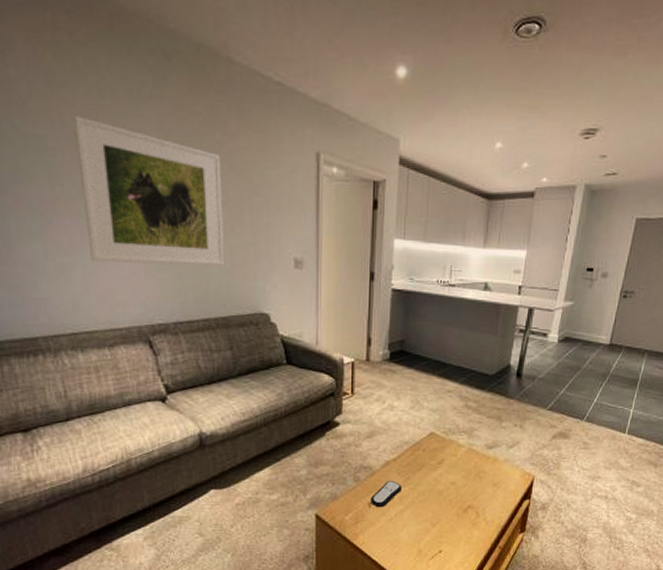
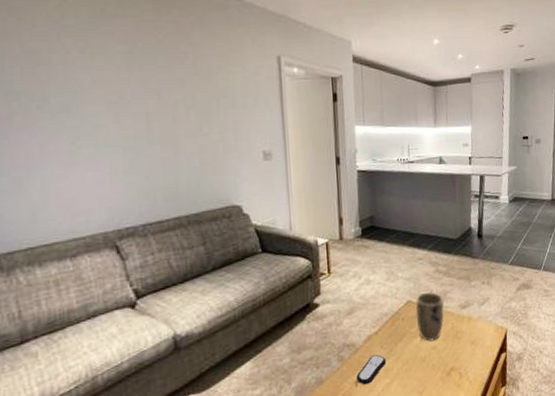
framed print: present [73,116,225,265] -> none [33,36,194,173]
plant pot: none [437,426,470,476] -> present [415,291,445,342]

